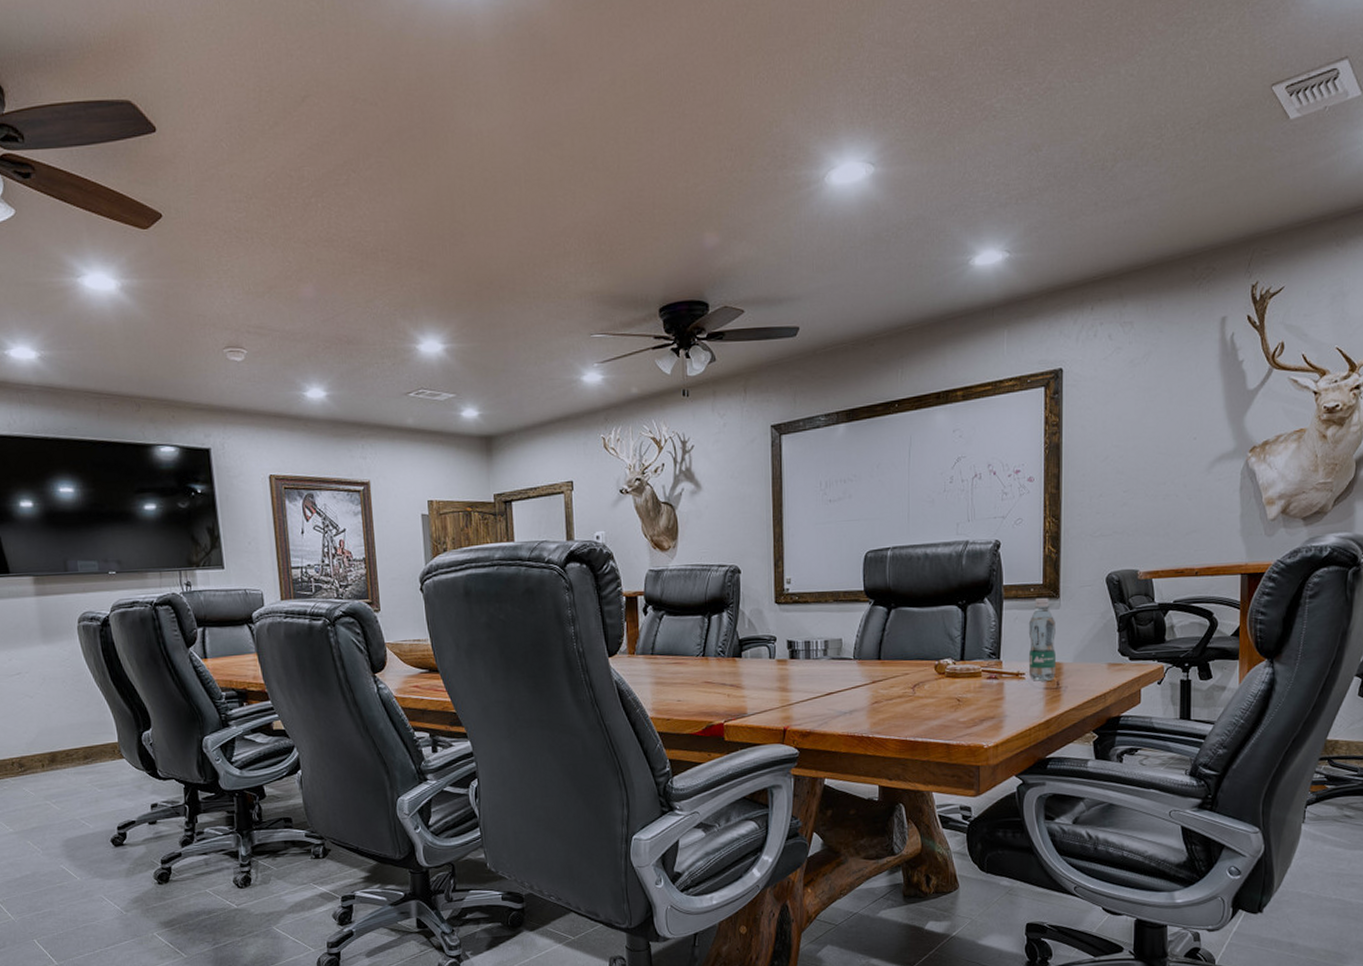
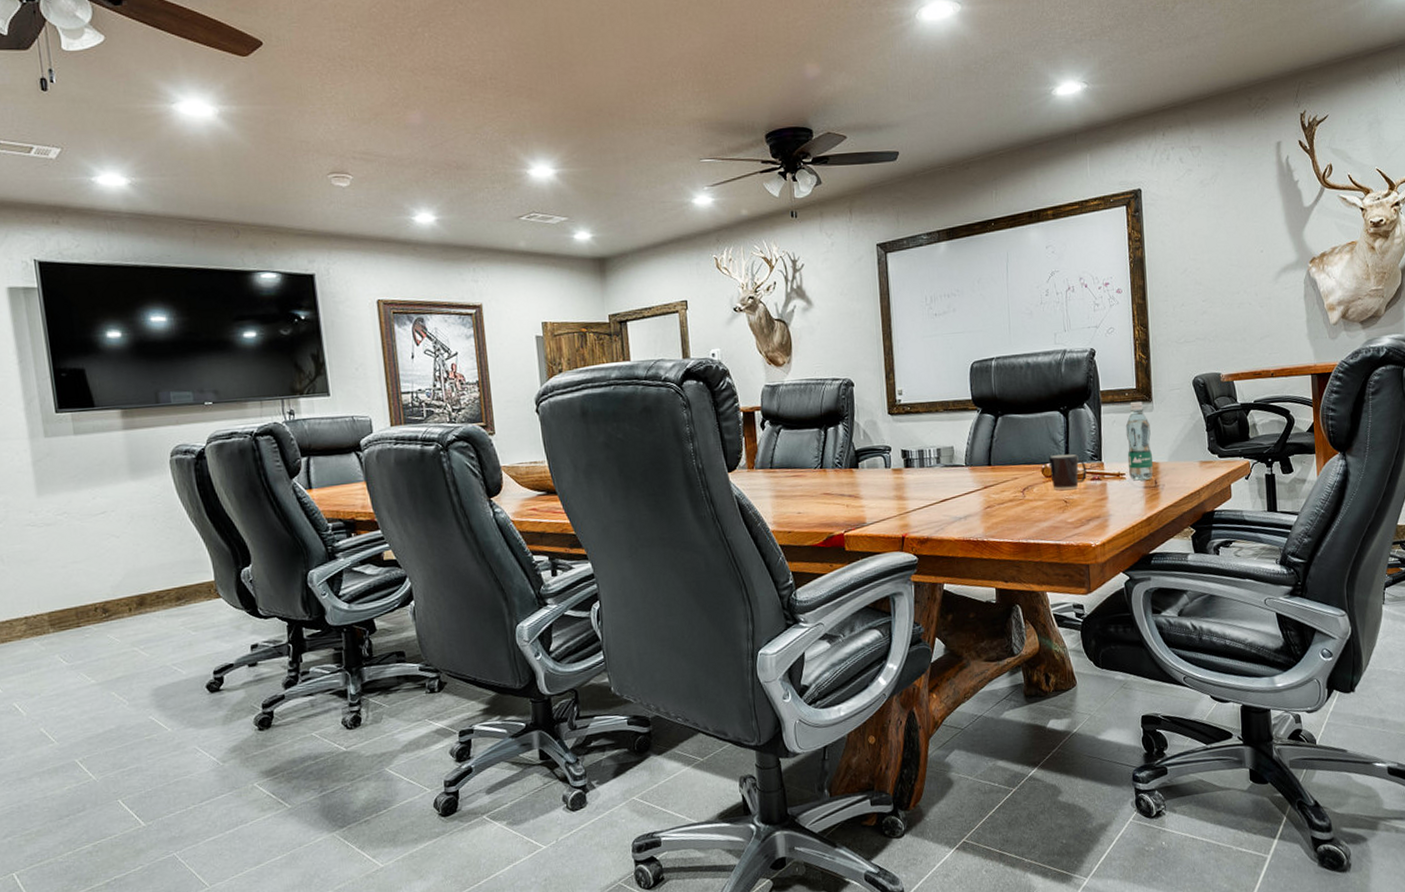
mug: none [942,650,983,689] -> present [1048,453,1087,491]

